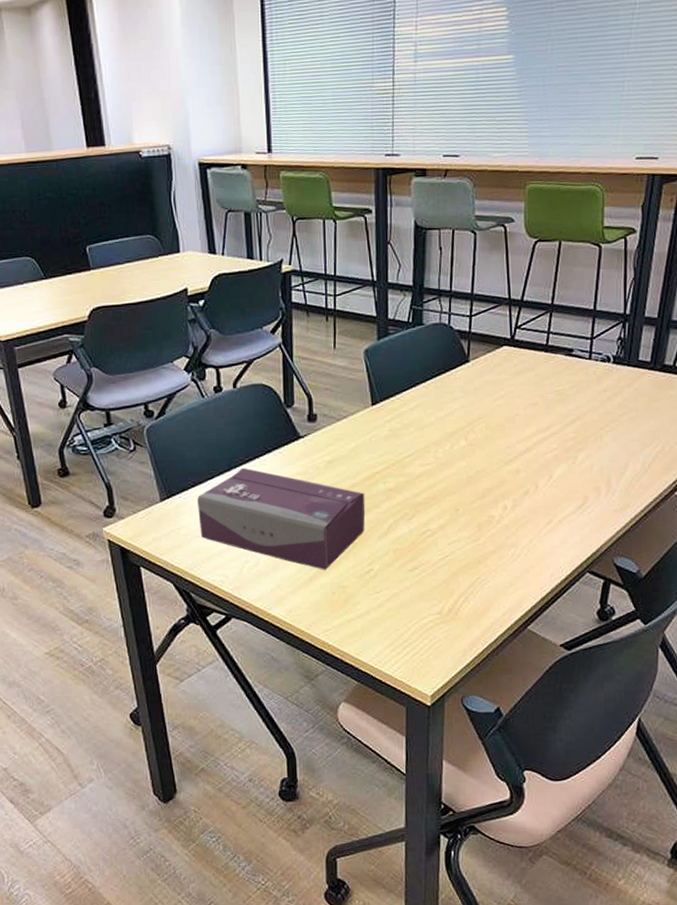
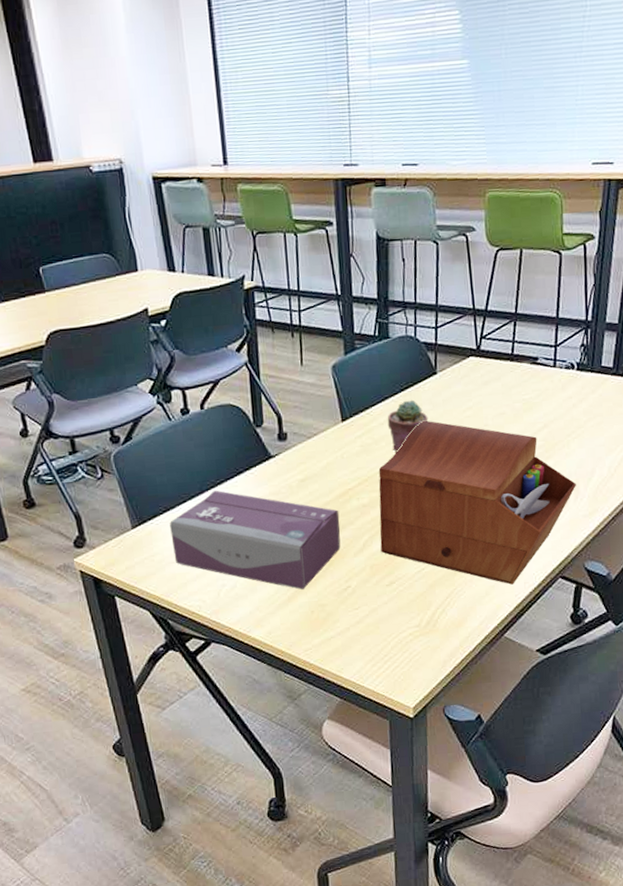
sewing box: none [404,408,608,577] -> present [378,421,576,585]
potted succulent: none [417,386,459,439] -> present [387,399,429,453]

